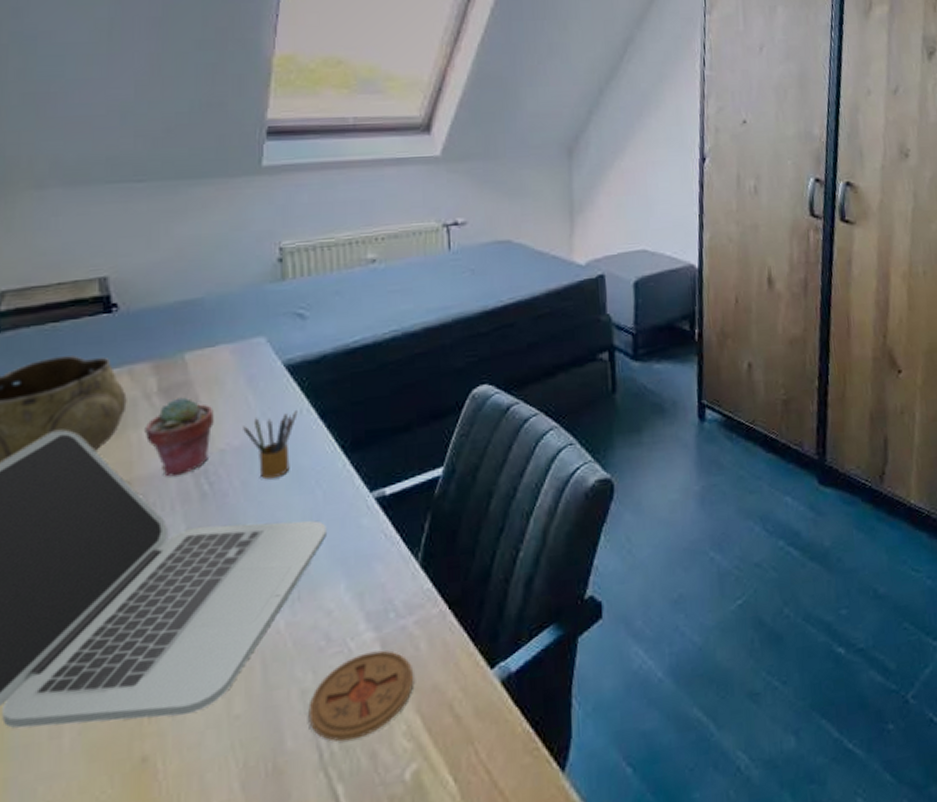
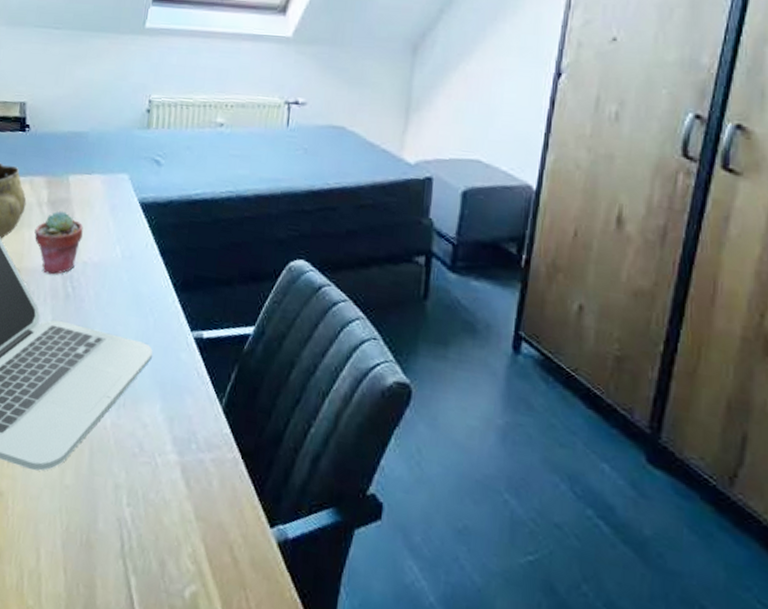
pencil box: present [243,411,298,480] -> none [102,242,144,297]
coaster: present [308,650,414,742] -> none [117,471,205,544]

